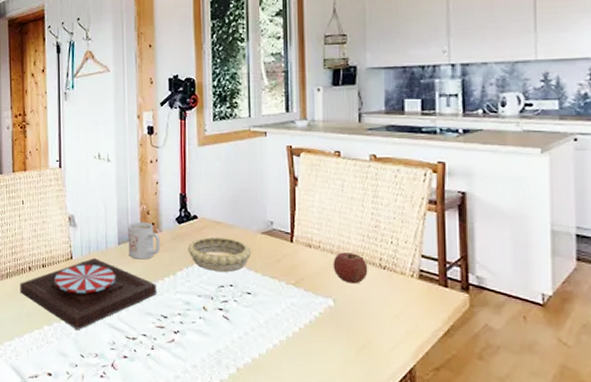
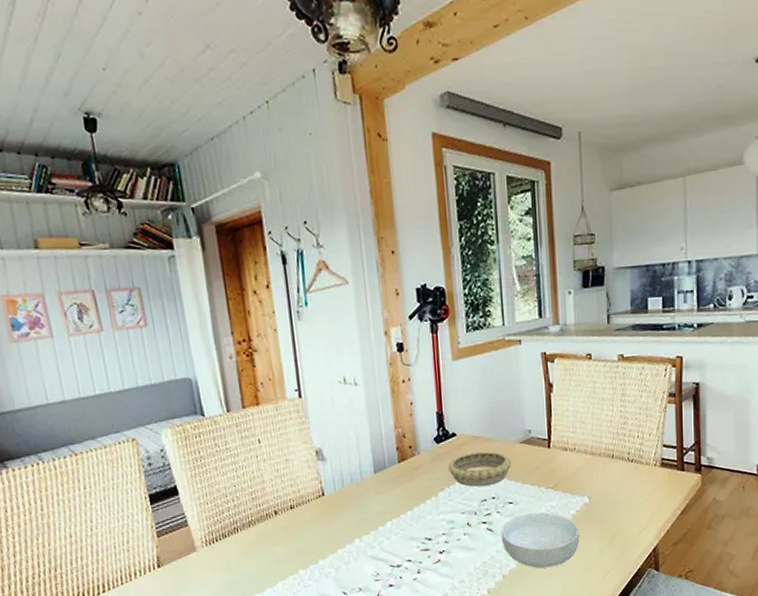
plate: present [20,258,156,329] -> none [265,491,419,567]
mug: present [128,222,161,260] -> none [383,446,420,486]
cereal bowl: none [237,306,323,370] -> present [500,512,580,569]
apple: present [333,252,368,284] -> none [587,450,618,480]

